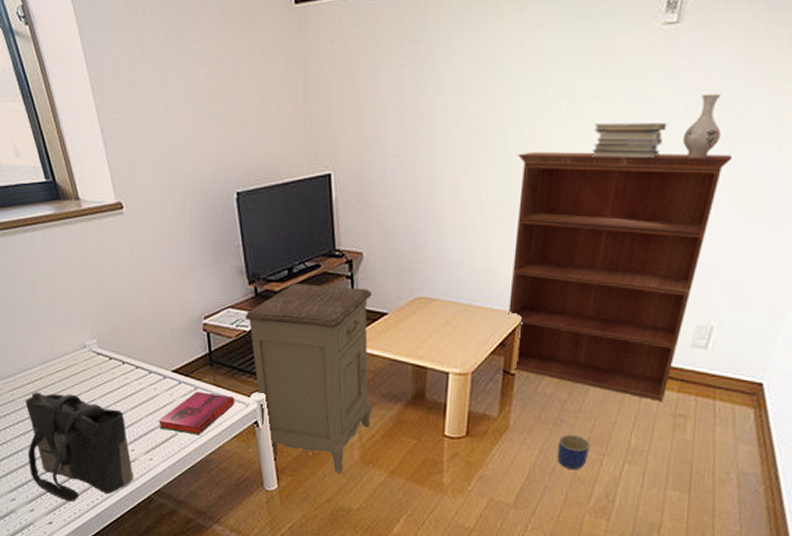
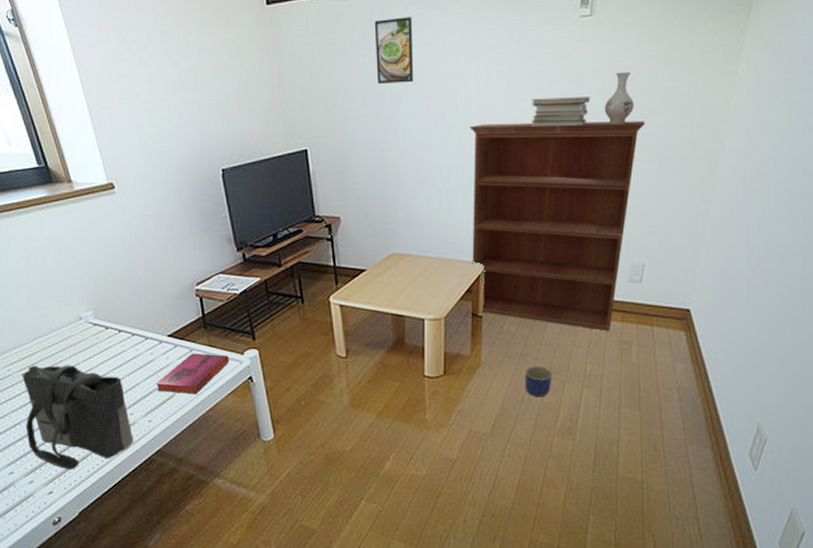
nightstand: present [246,283,379,473] -> none [236,248,362,418]
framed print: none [414,21,460,100] -> present [374,17,414,84]

